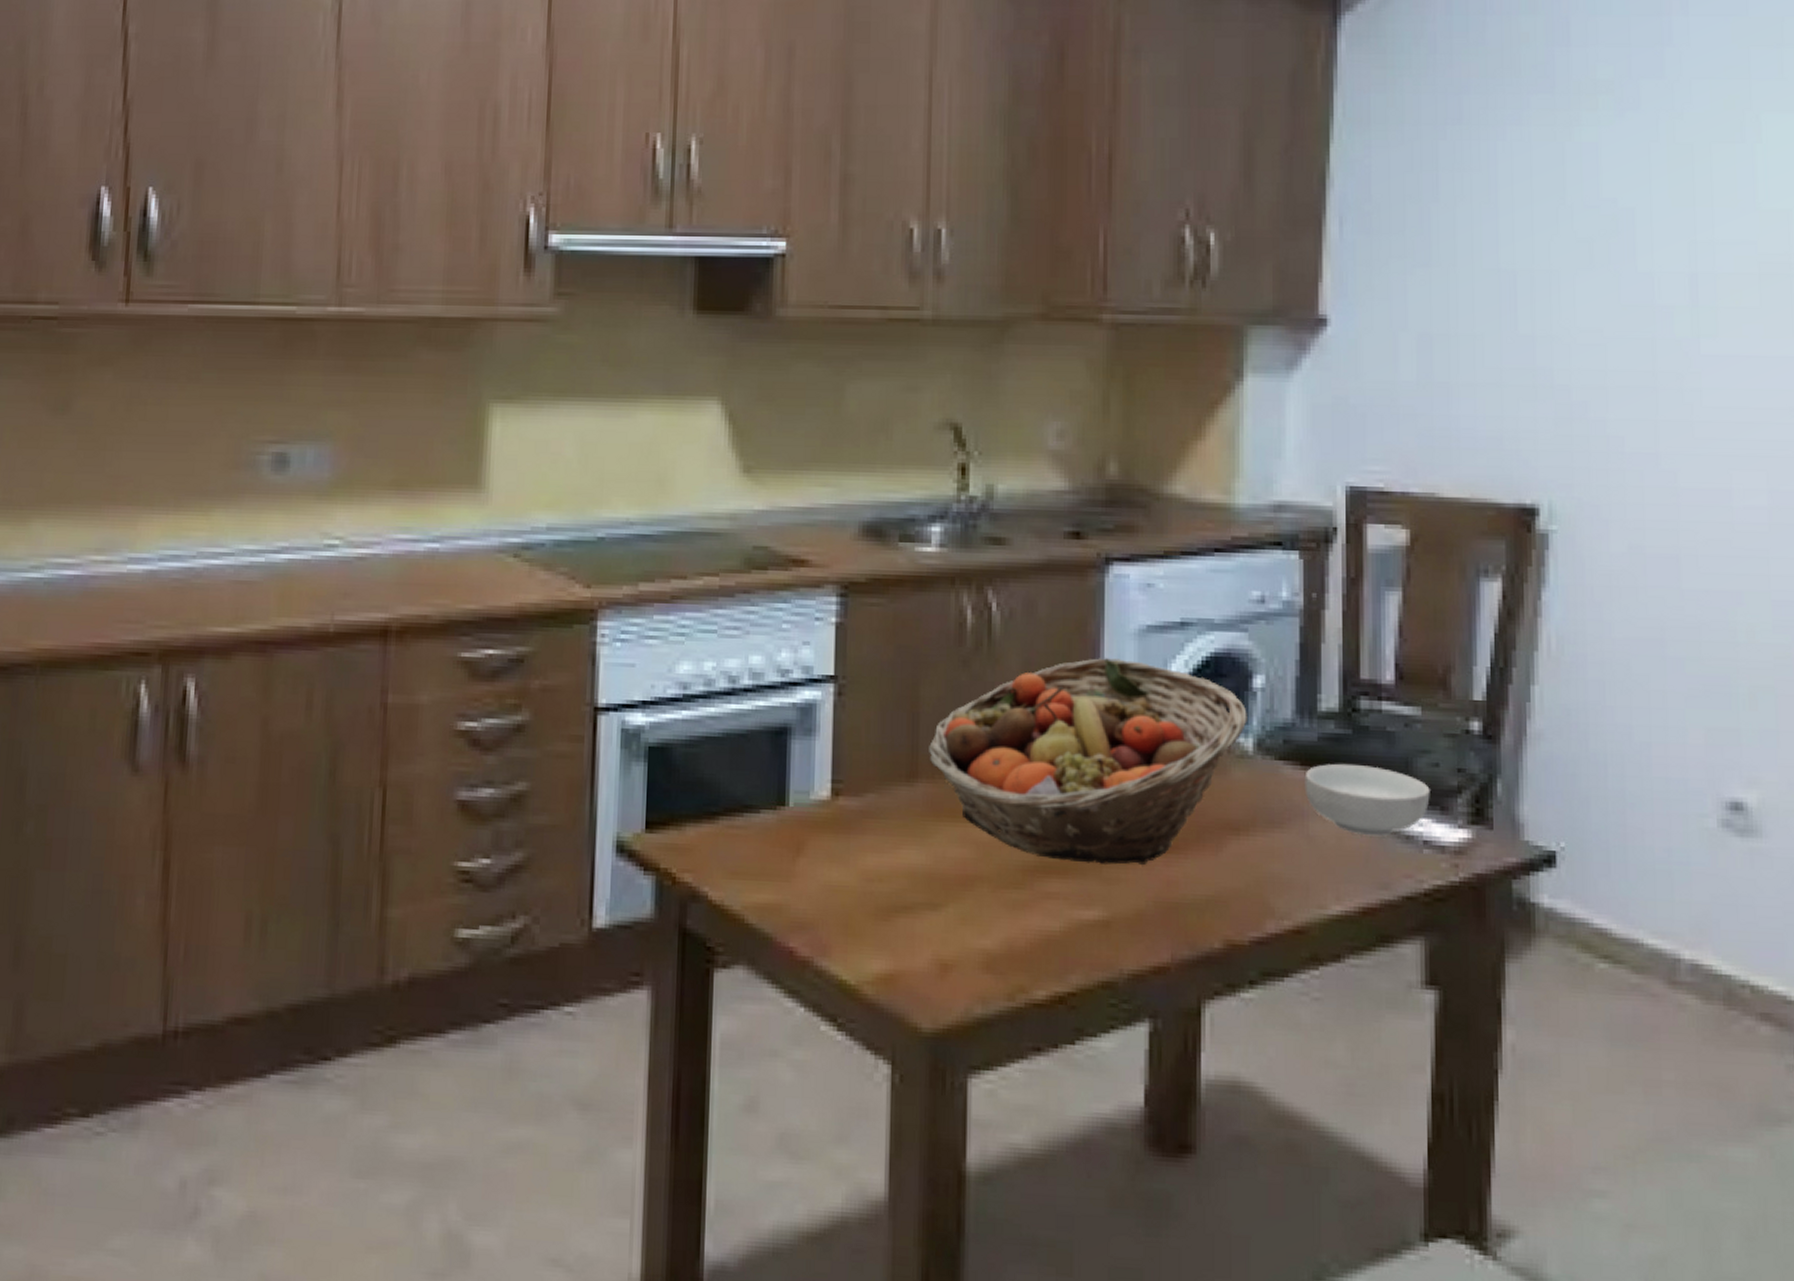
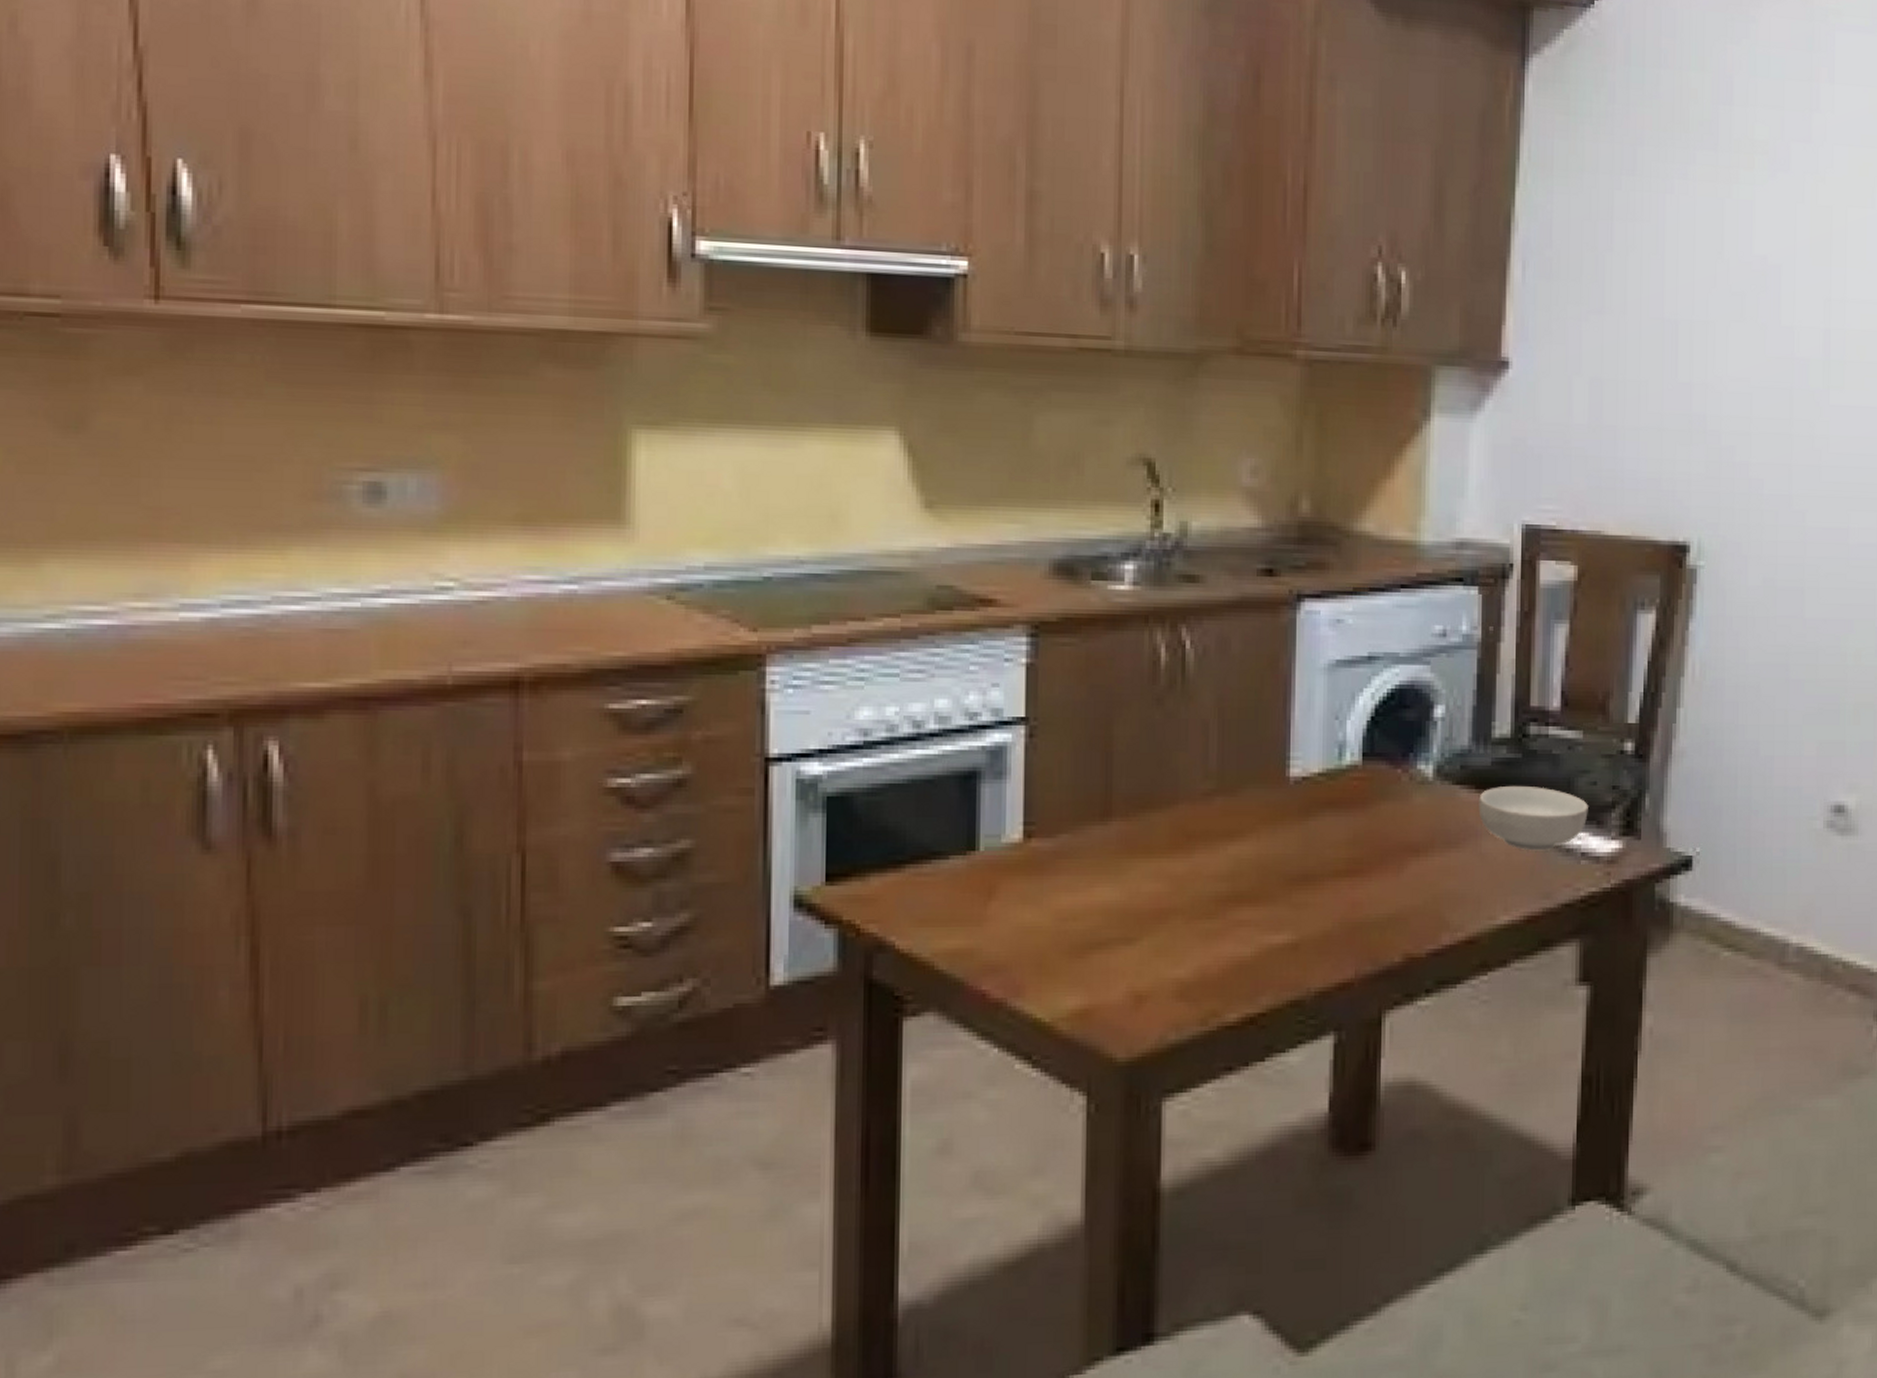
fruit basket: present [927,658,1247,865] -> none [1121,693,1428,890]

